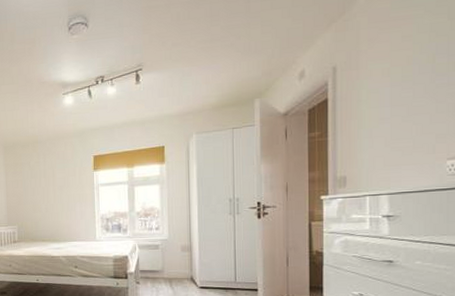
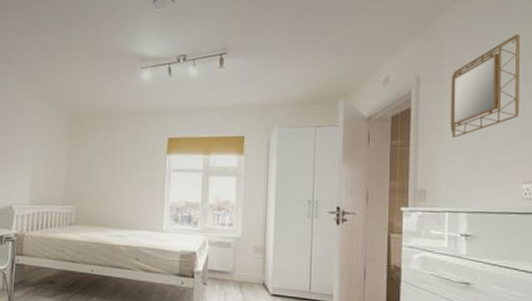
home mirror: none [369,7,443,123] -> present [450,34,519,138]

